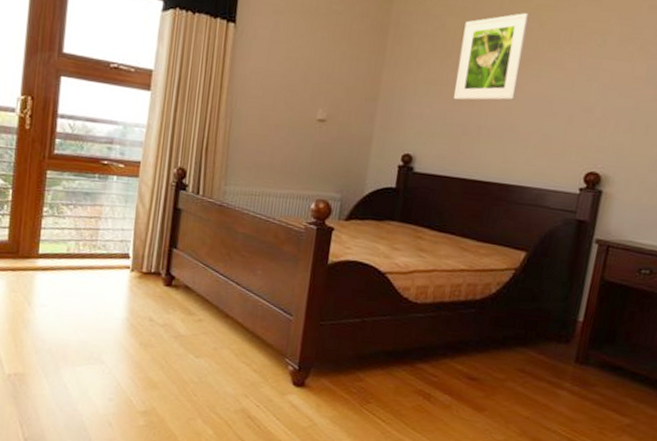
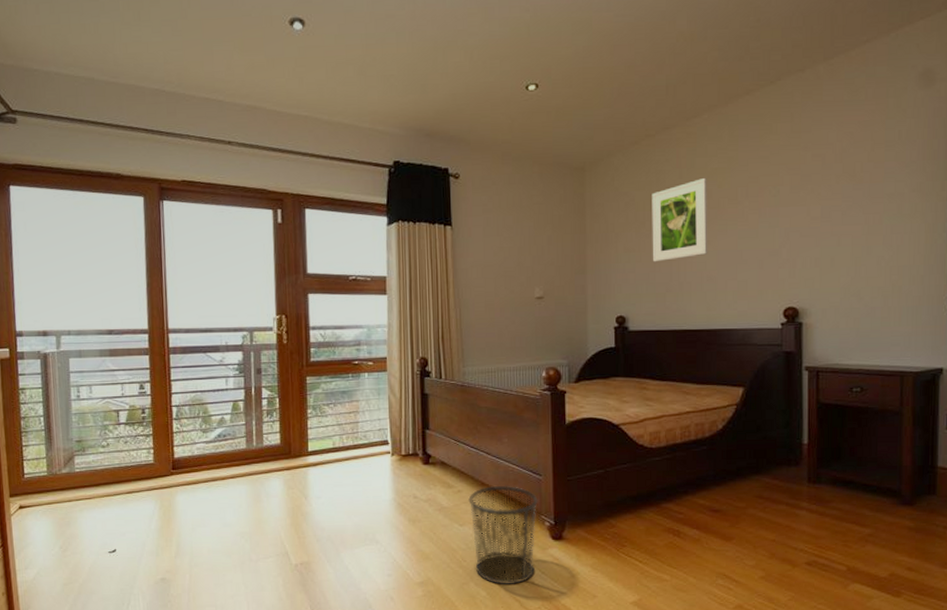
waste bin: none [205,319,285,427] -> present [468,485,538,585]

